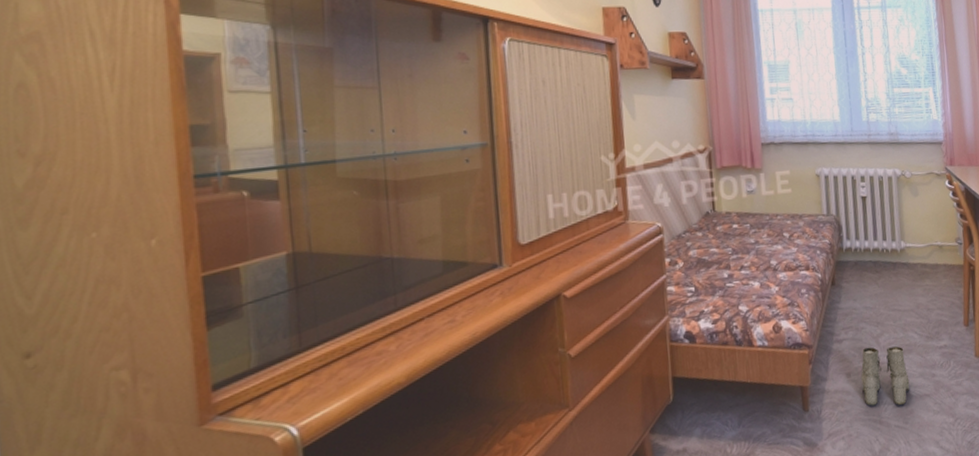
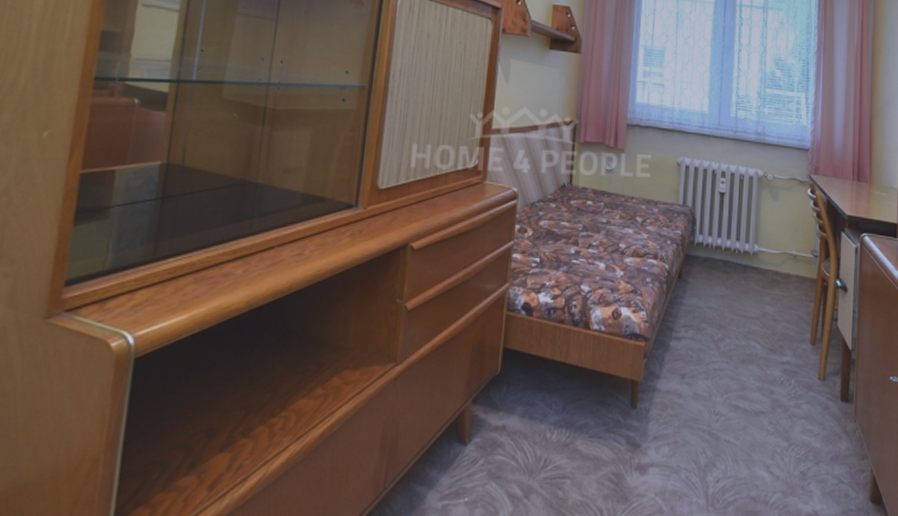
boots: present [861,346,910,406] -> none [695,350,746,419]

